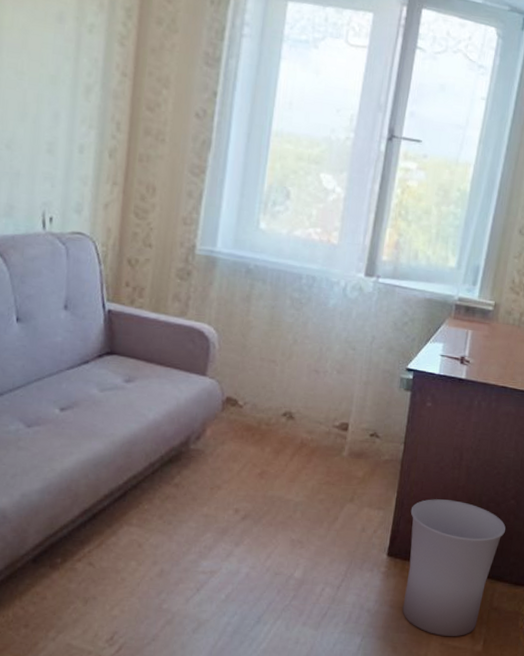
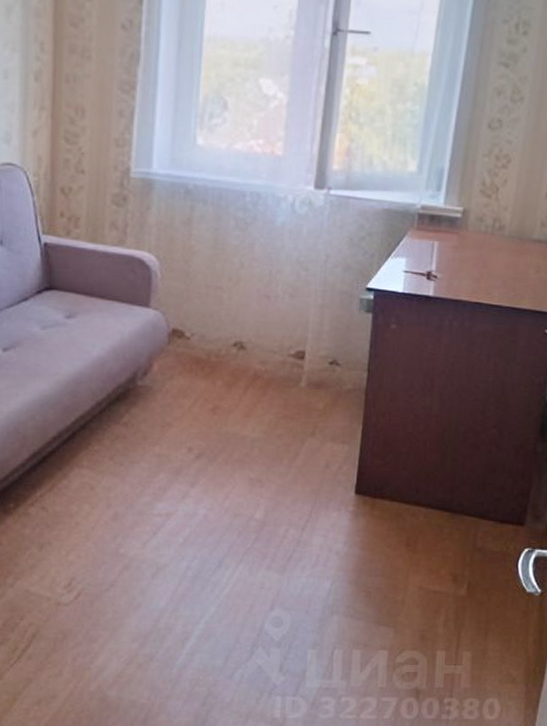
waste bin: present [402,499,506,636] -> none [375,430,487,580]

